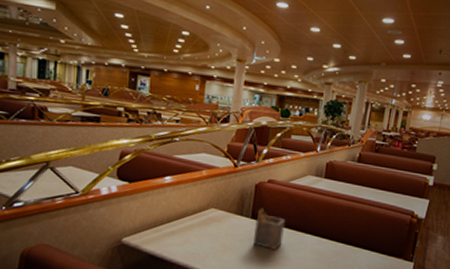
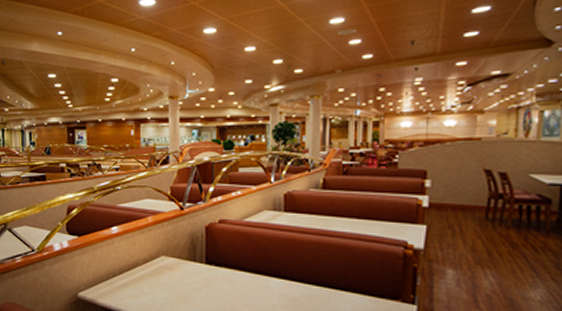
napkin holder: present [253,209,286,251] -> none [210,252,246,298]

